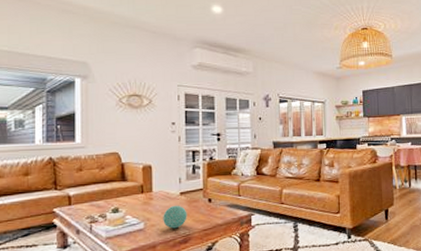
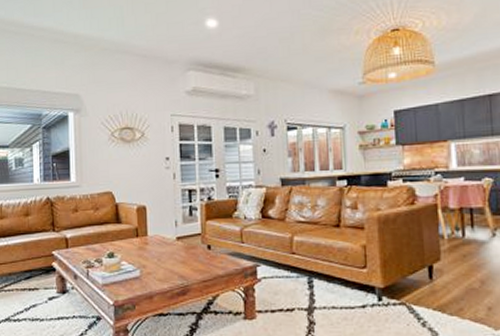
decorative ball: present [163,205,187,229] -> none [159,251,185,278]

